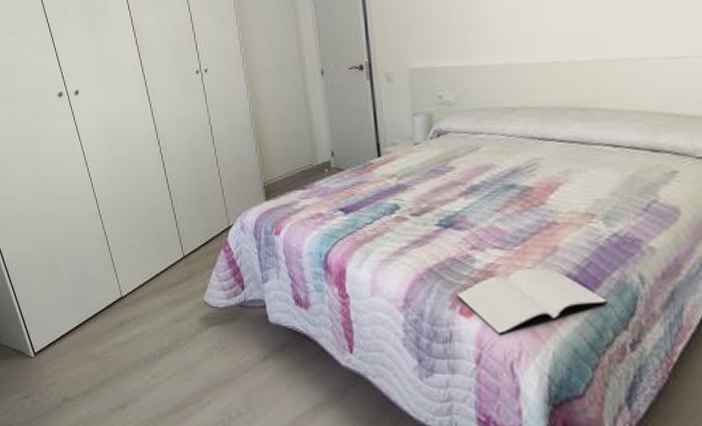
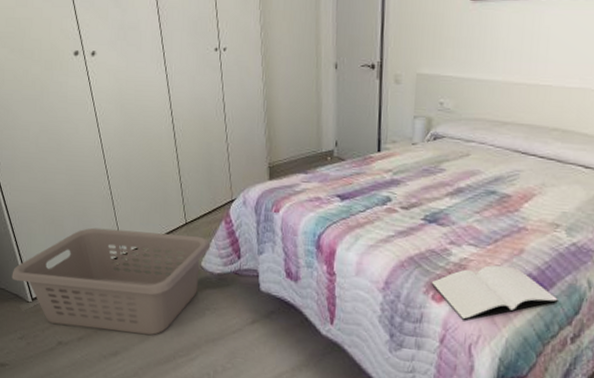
laundry basket: none [13,269,212,383] -> present [12,227,211,335]

